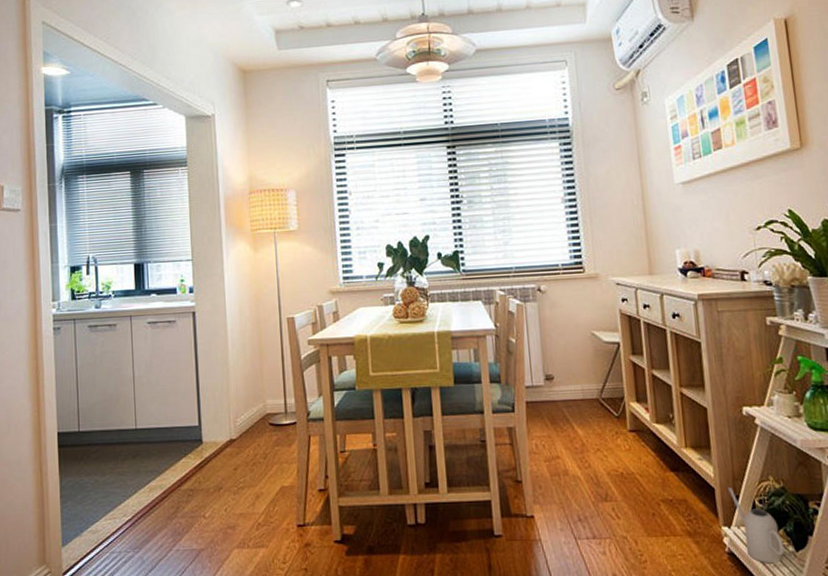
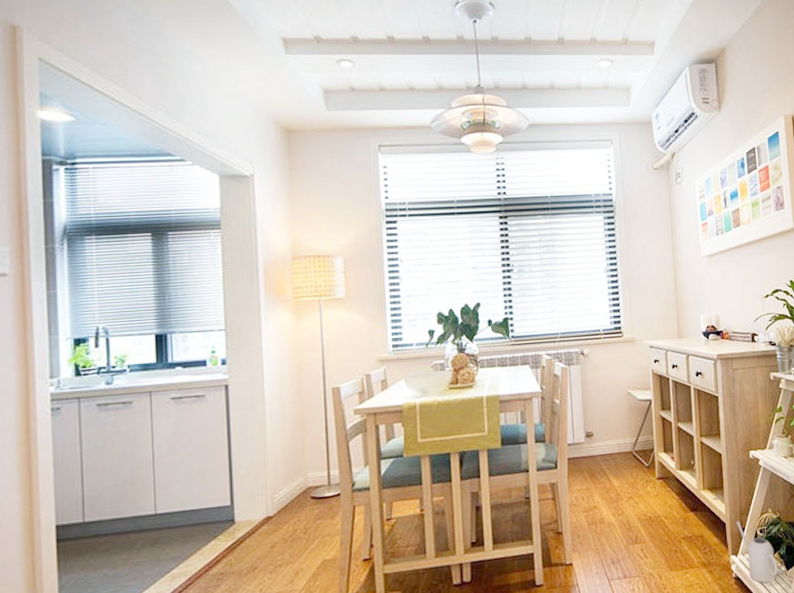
bowl: none [353,303,403,329] -> present [402,369,453,396]

